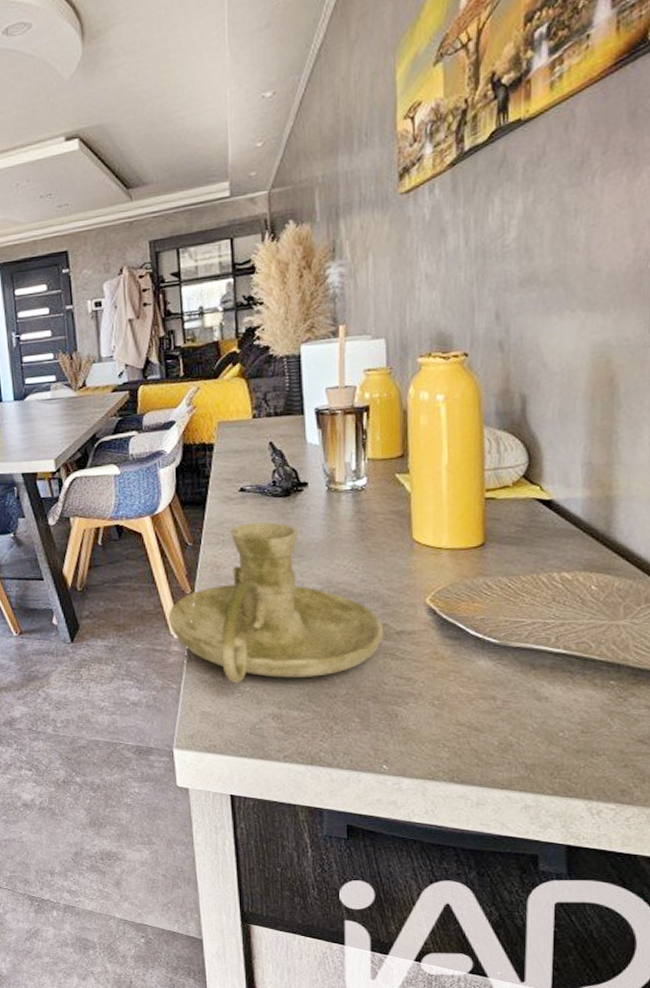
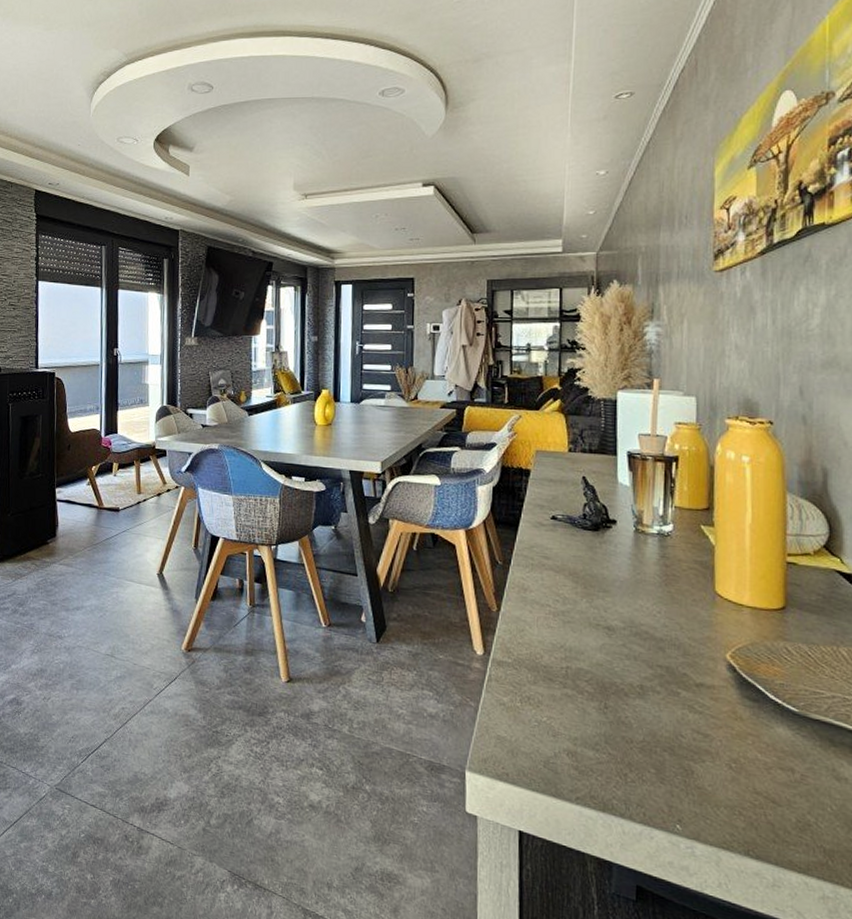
candle holder: present [168,522,384,684] -> none [473,551,684,718]

